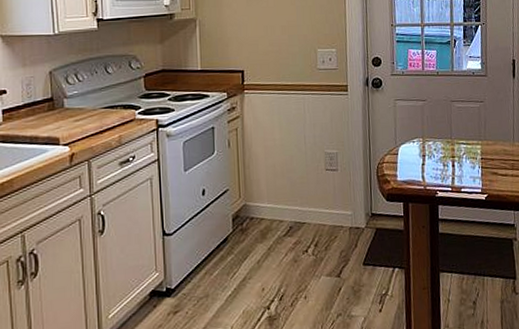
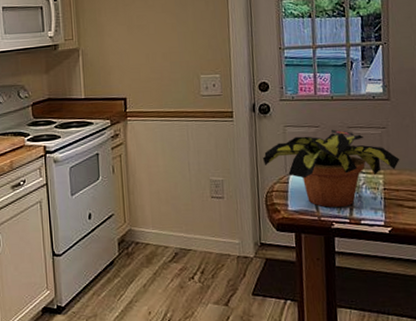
flower pot: none [374,103,495,177] -> present [262,129,400,207]

